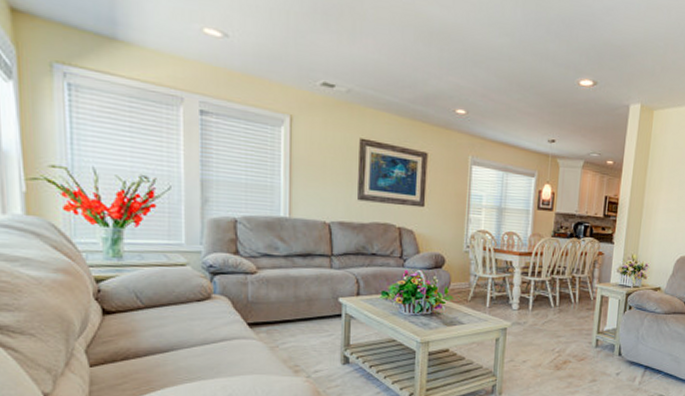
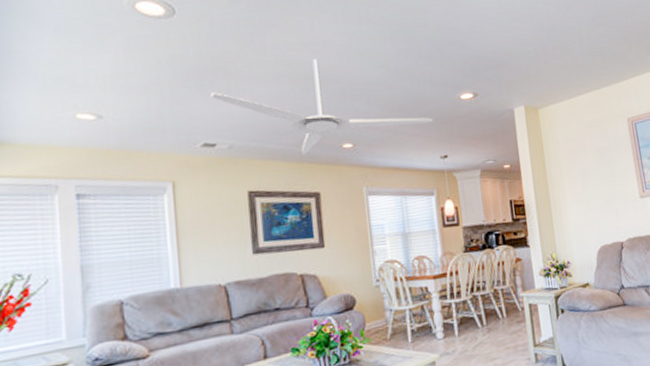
ceiling fan: none [335,14,548,112] -> present [211,59,433,154]

